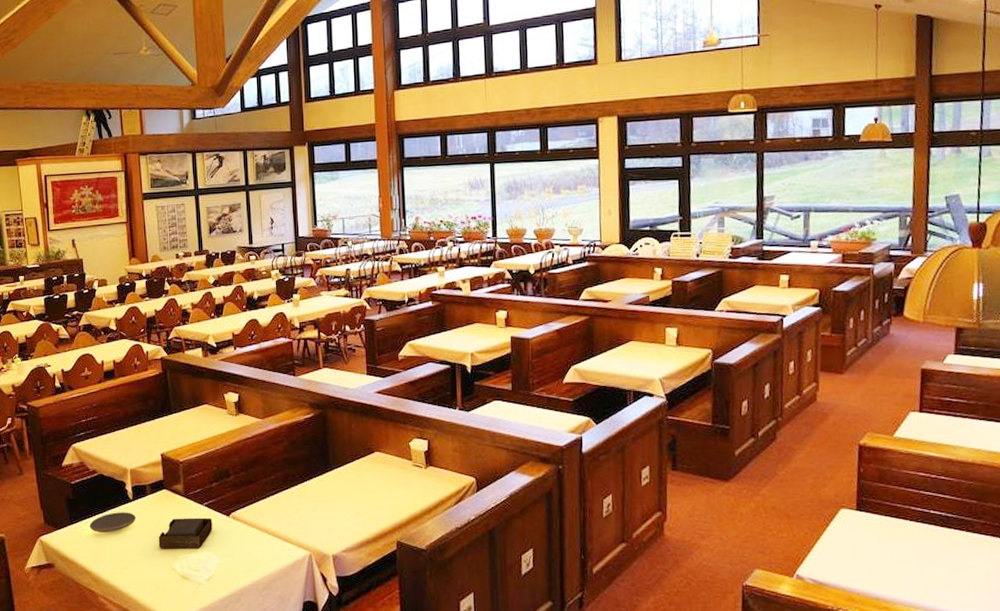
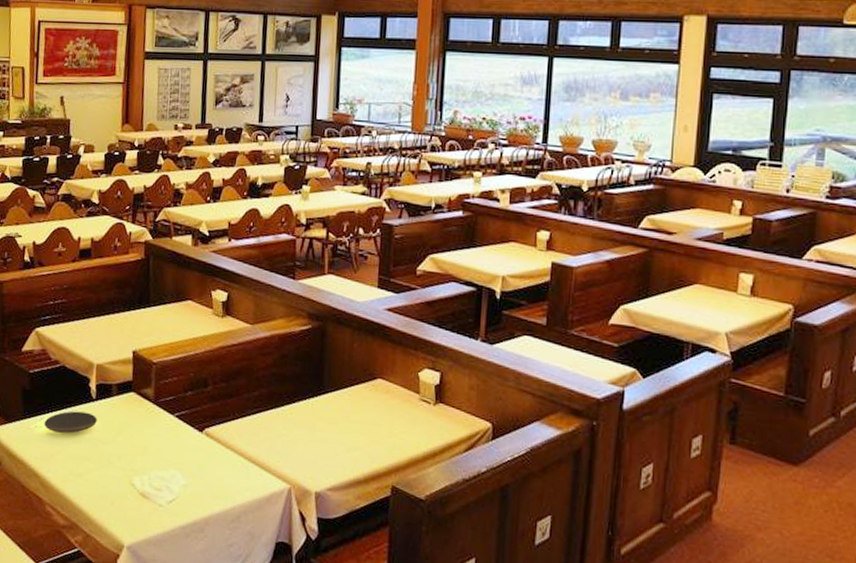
napkin holder: present [158,517,213,549] -> none [118,426,183,465]

